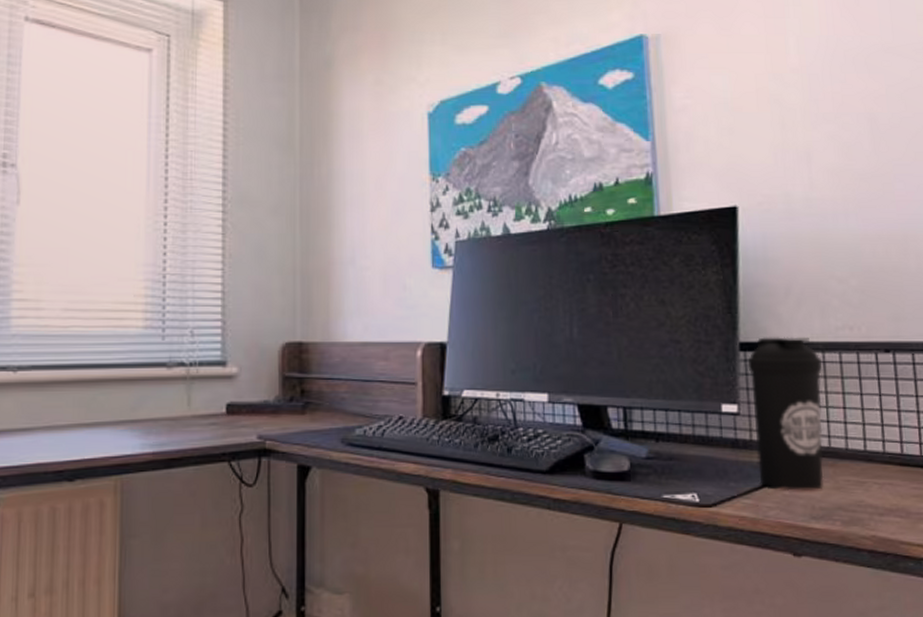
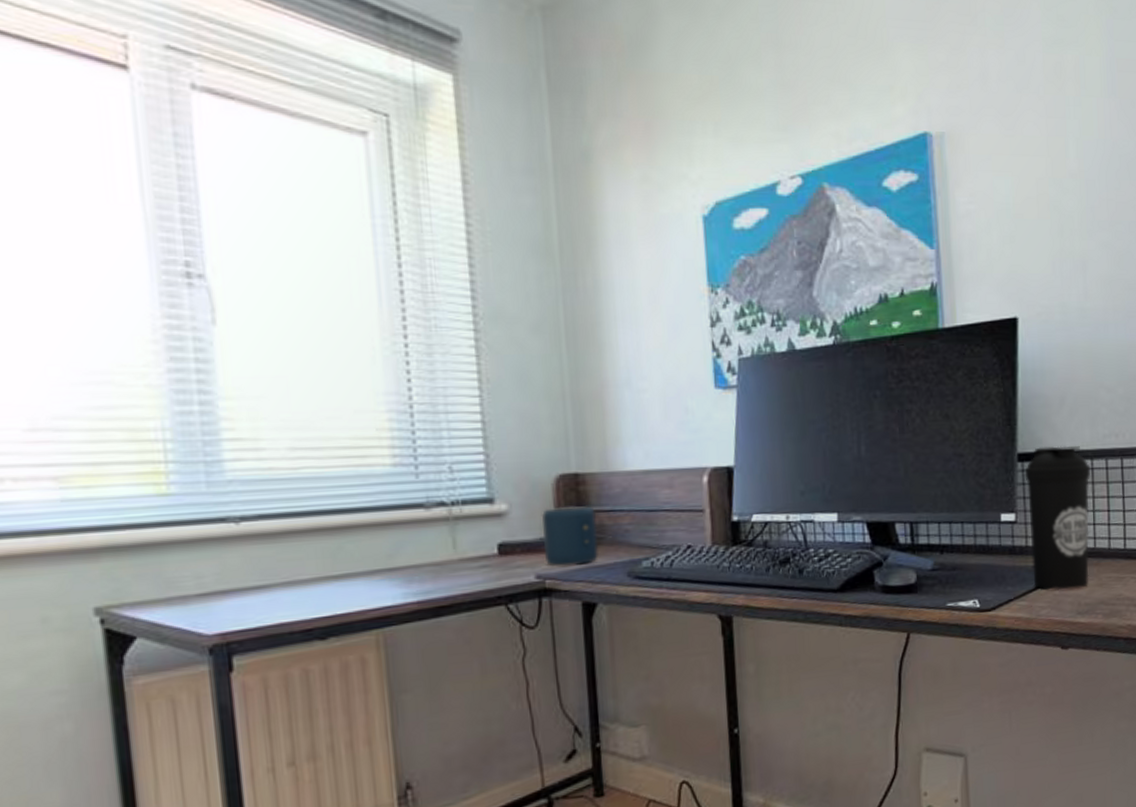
speaker: none [266,373,315,429] -> present [541,506,598,567]

